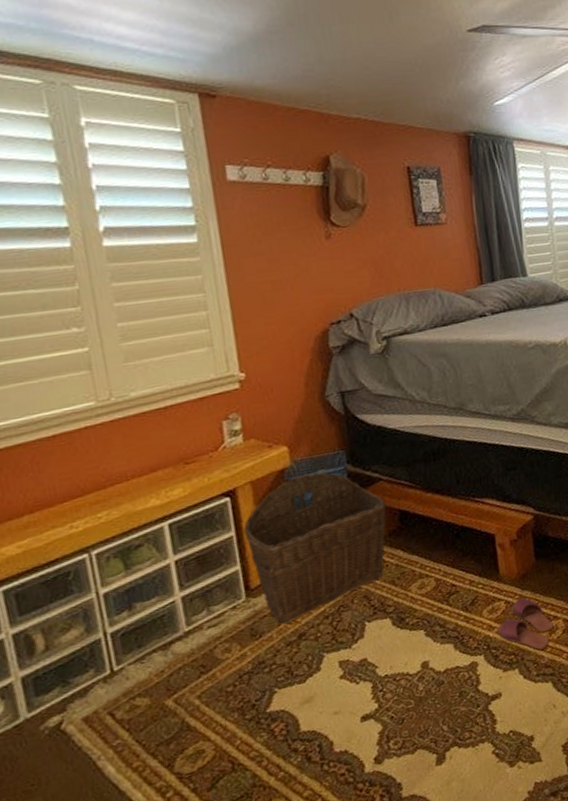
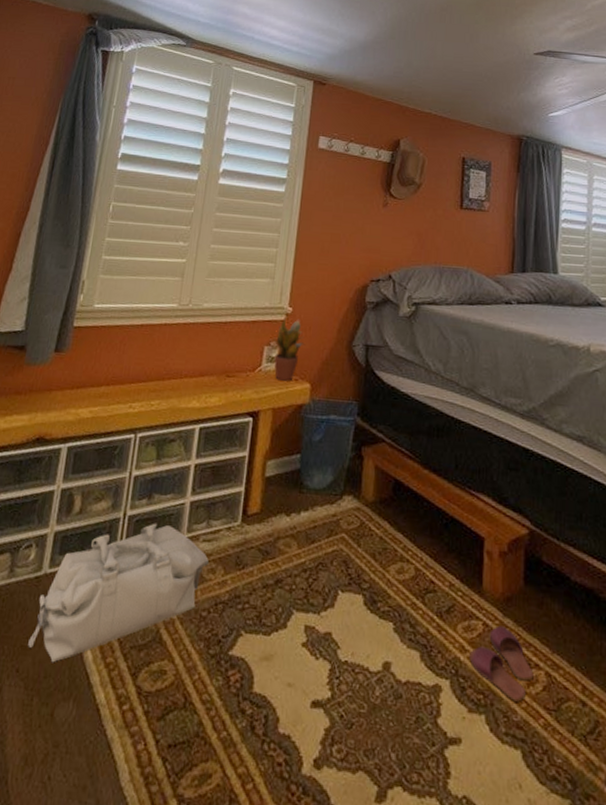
duffel bag: none [27,626,221,792] -> present [28,523,209,663]
potted plant: none [231,383,271,452] -> present [273,316,306,381]
wicker basket: present [243,472,386,624] -> none [255,415,383,563]

